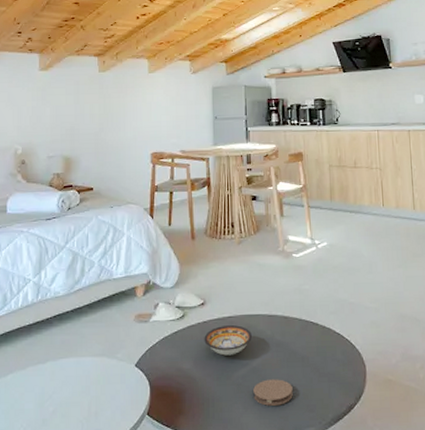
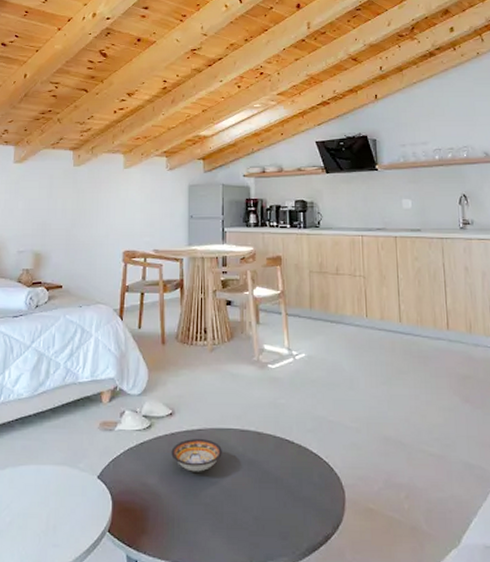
coaster: present [253,379,293,406] -> none [222,500,265,530]

